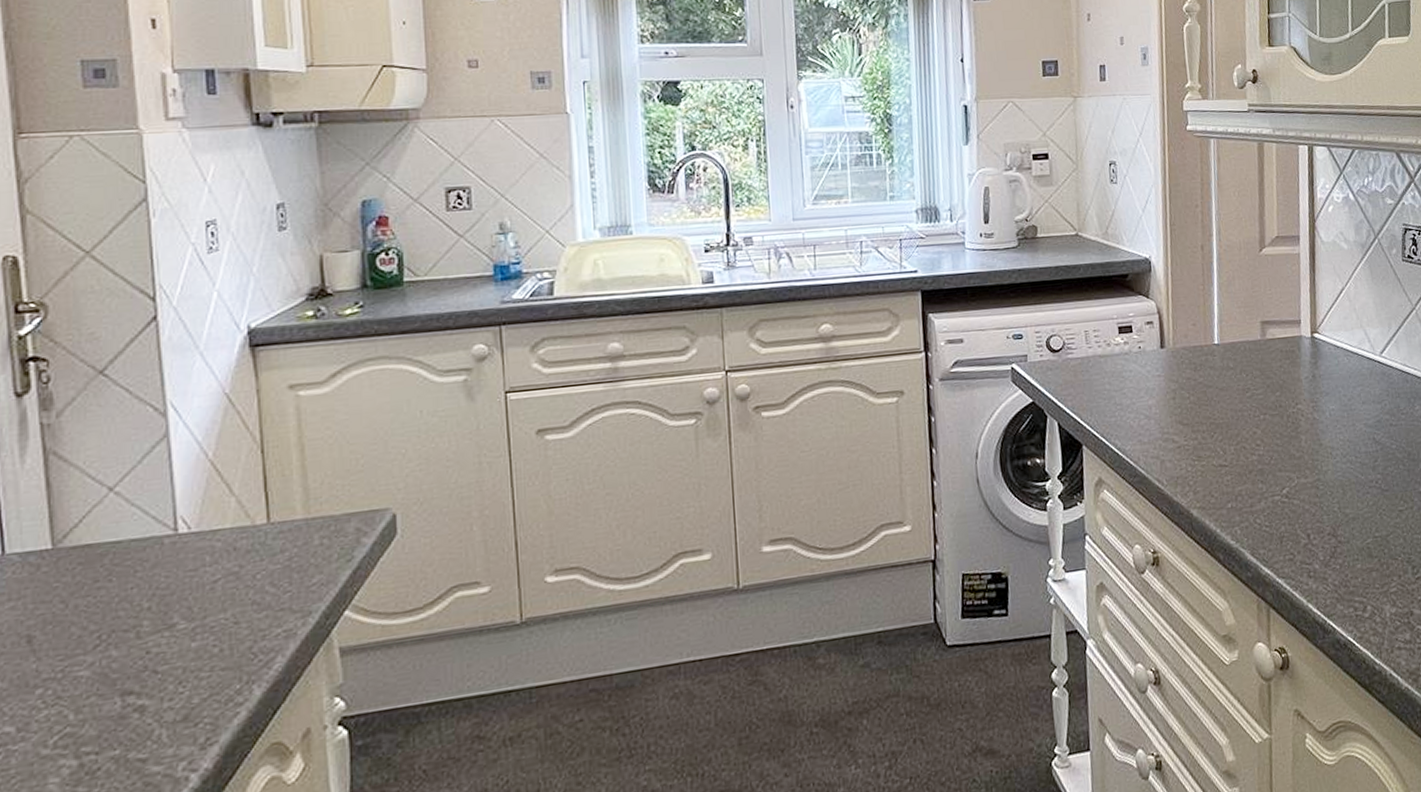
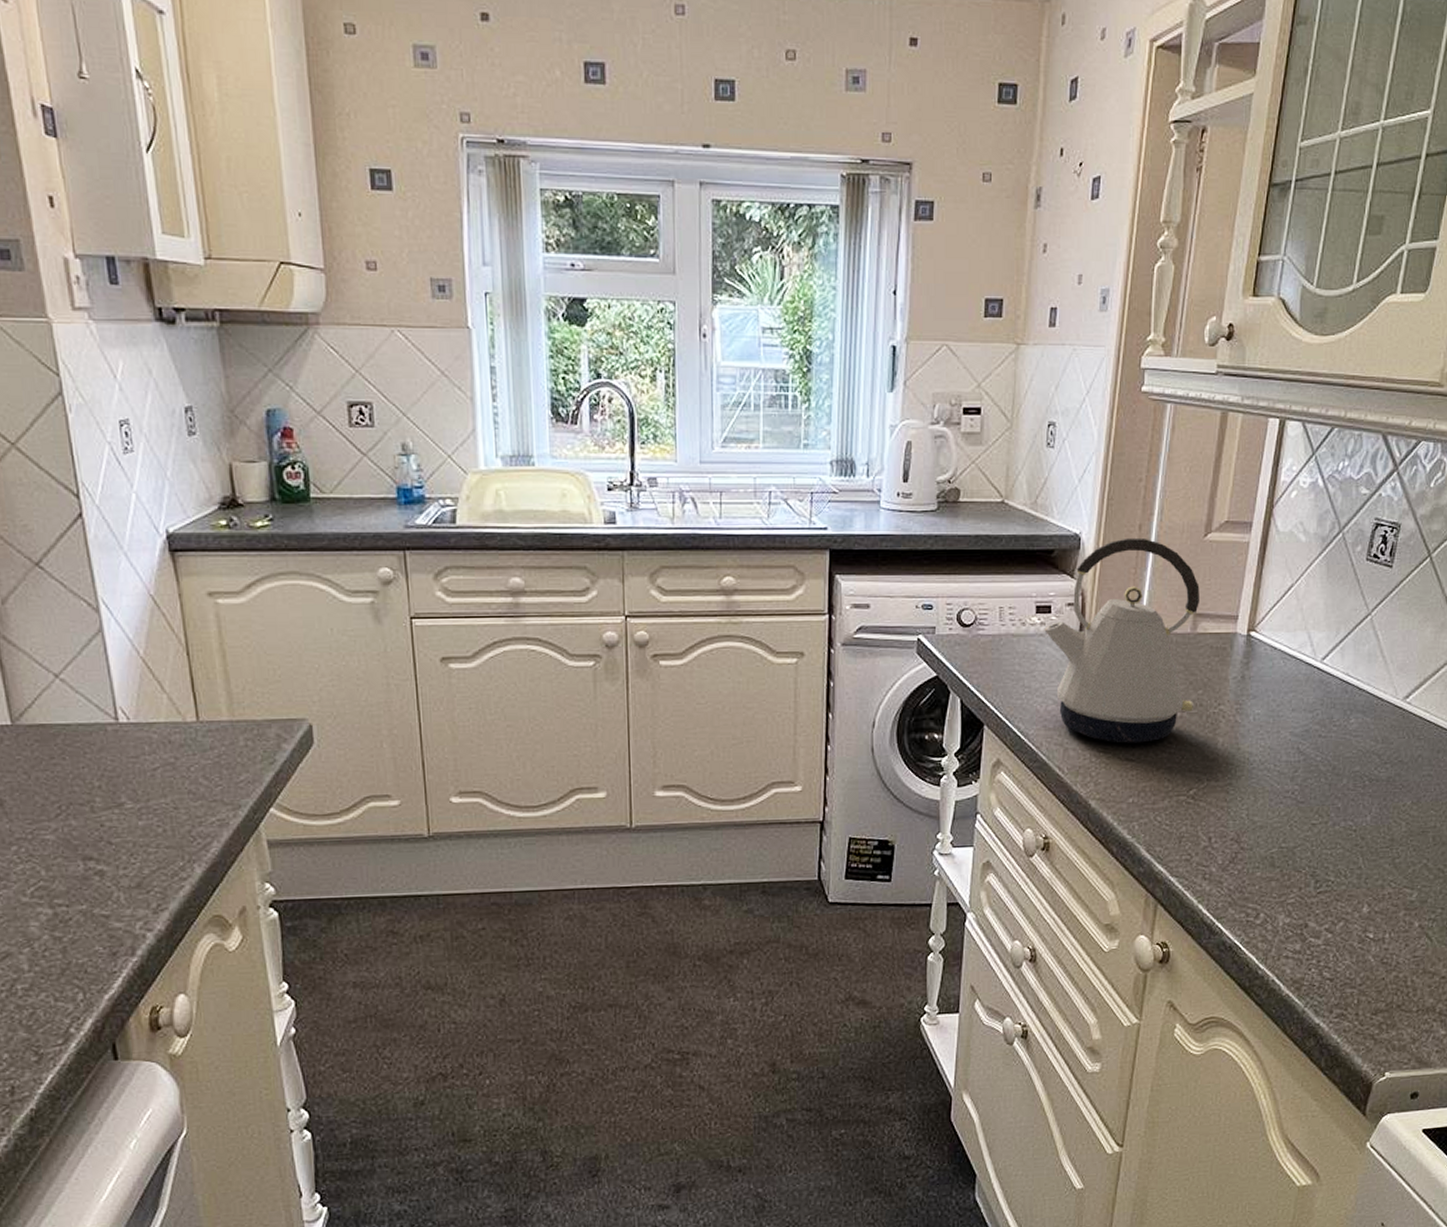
kettle: none [1128,257,1275,451] -> present [1044,537,1200,744]

